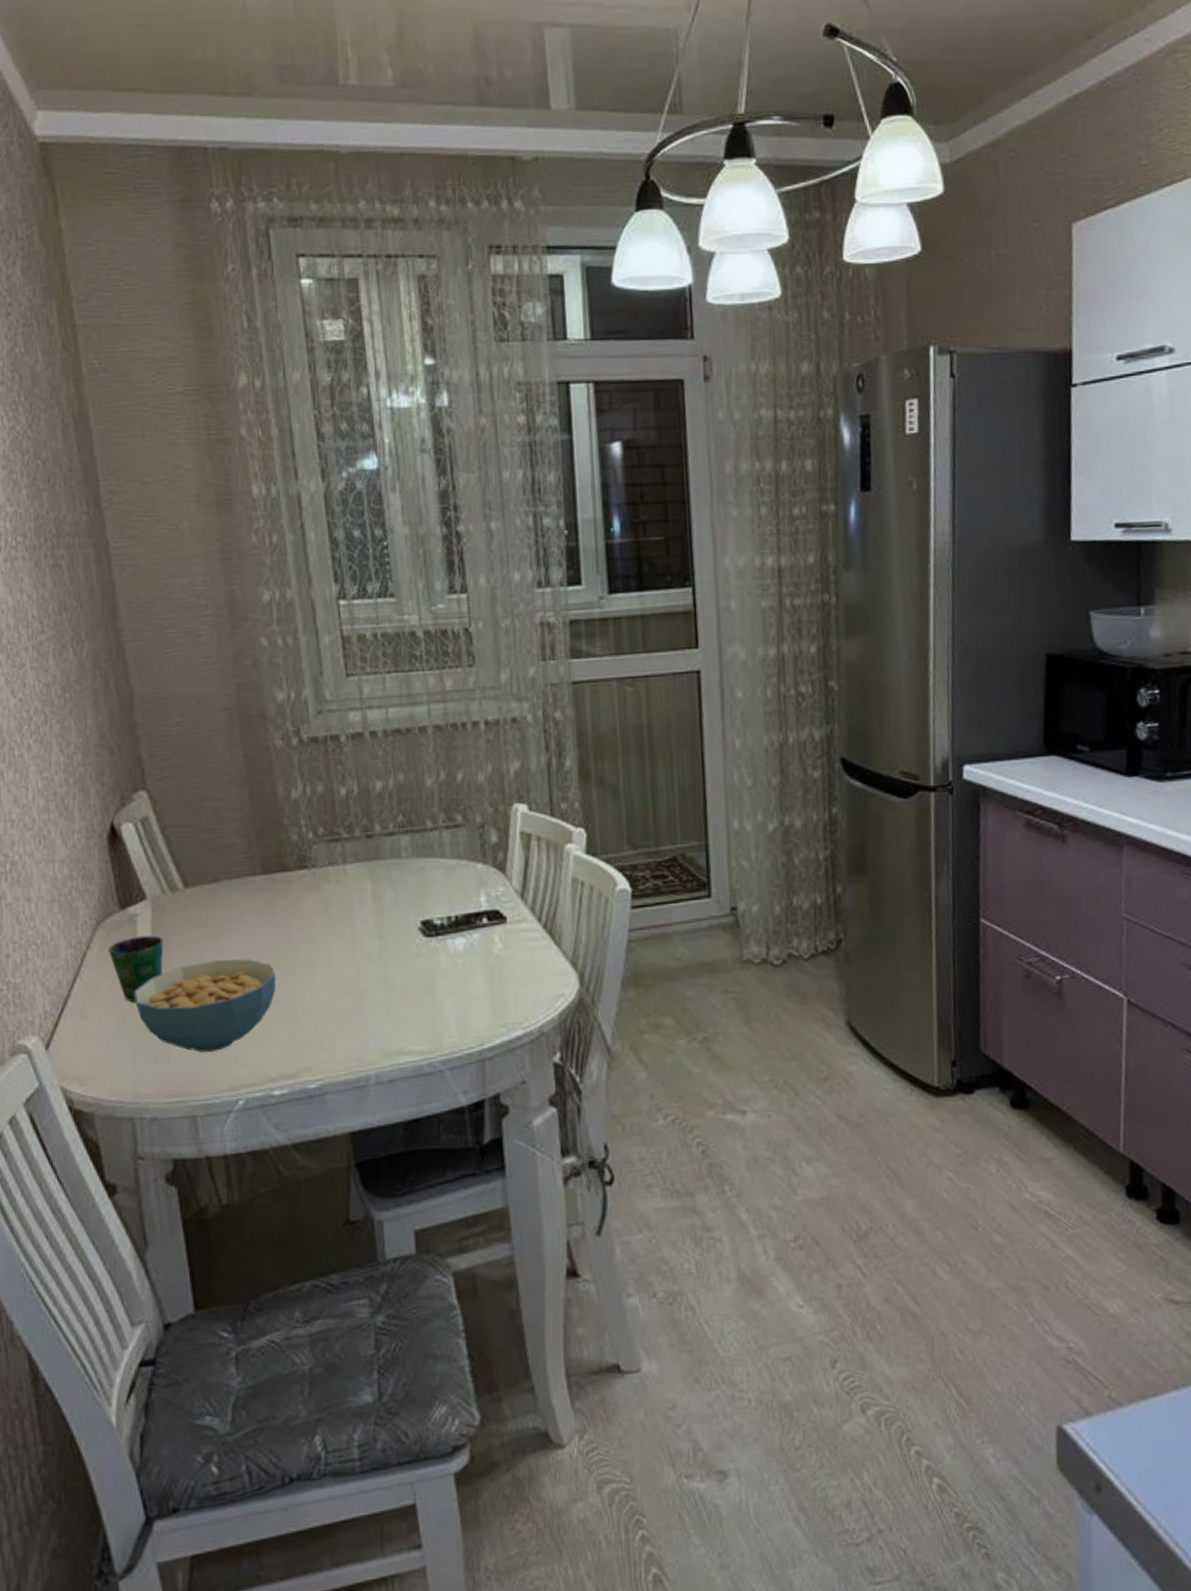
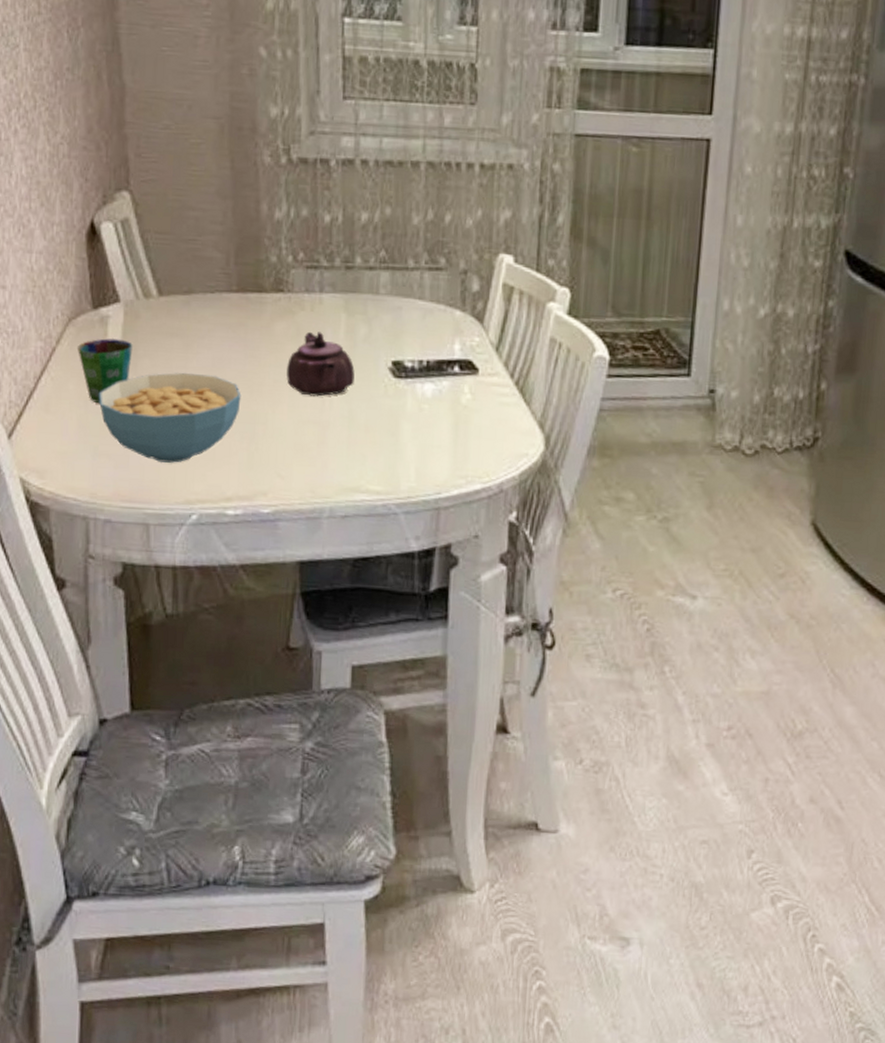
teapot: none [318,902,386,966] -> present [286,331,355,397]

